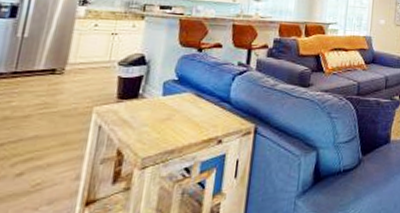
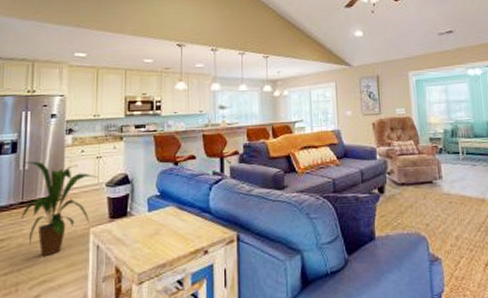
house plant: none [11,29,110,133] -> present [21,161,98,257]

